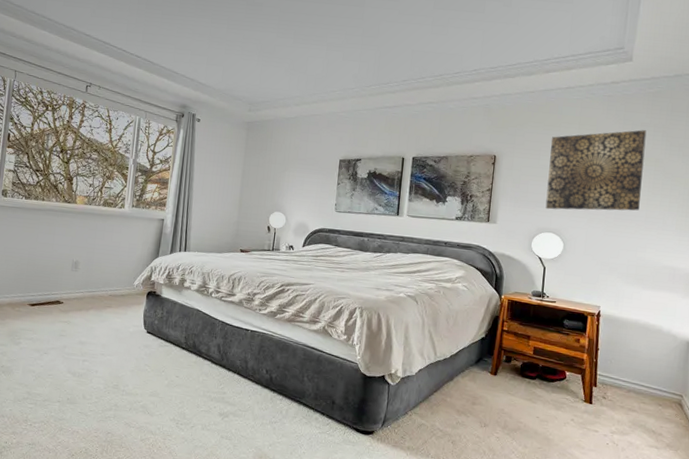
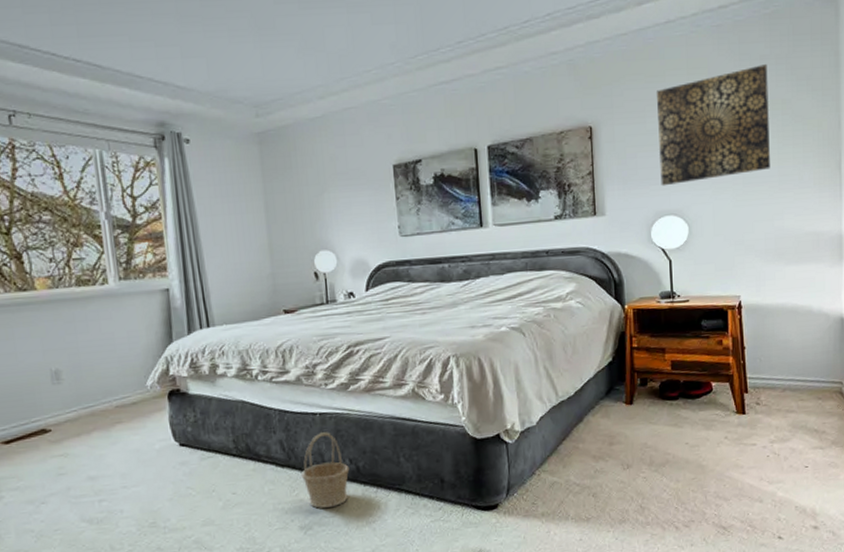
basket: none [228,345,265,404] -> present [301,432,350,508]

